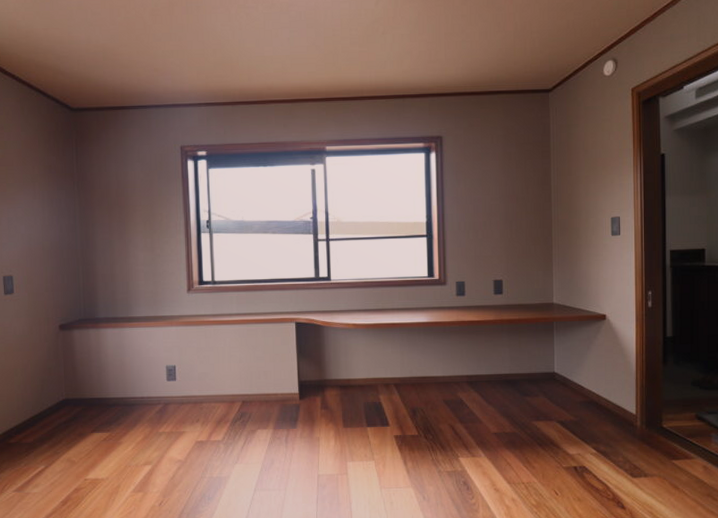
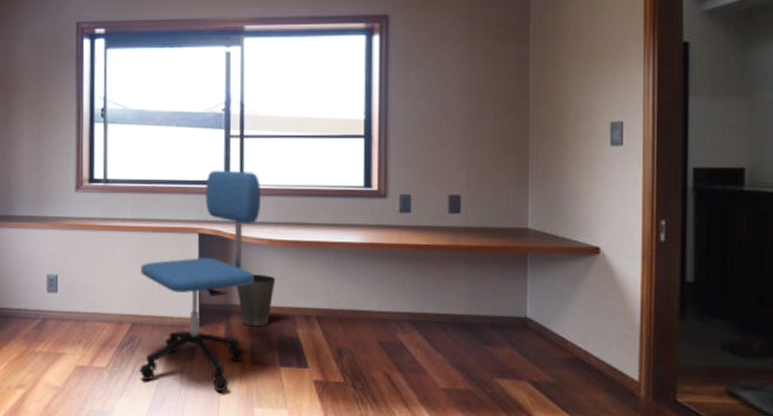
office chair: none [247,268,345,452] -> present [139,170,261,392]
waste basket: none [329,353,361,396] -> present [237,274,276,327]

